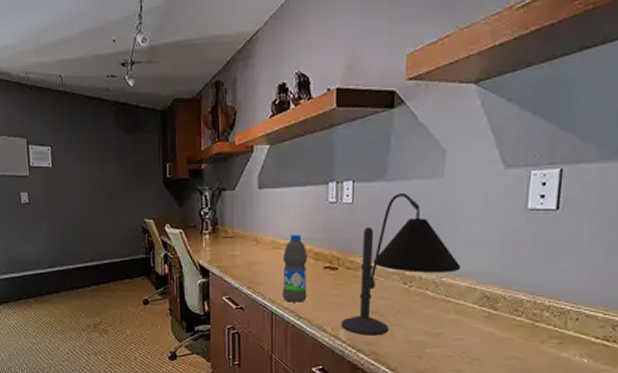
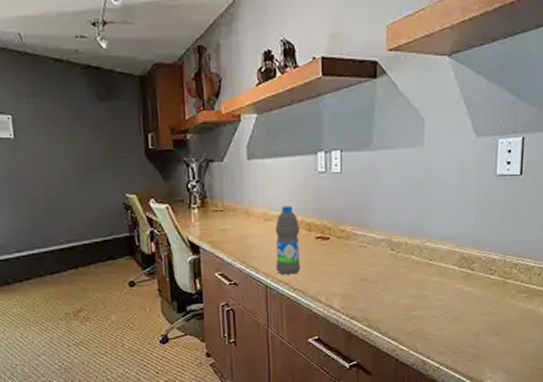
desk lamp: present [340,192,461,336] -> none [334,161,442,303]

